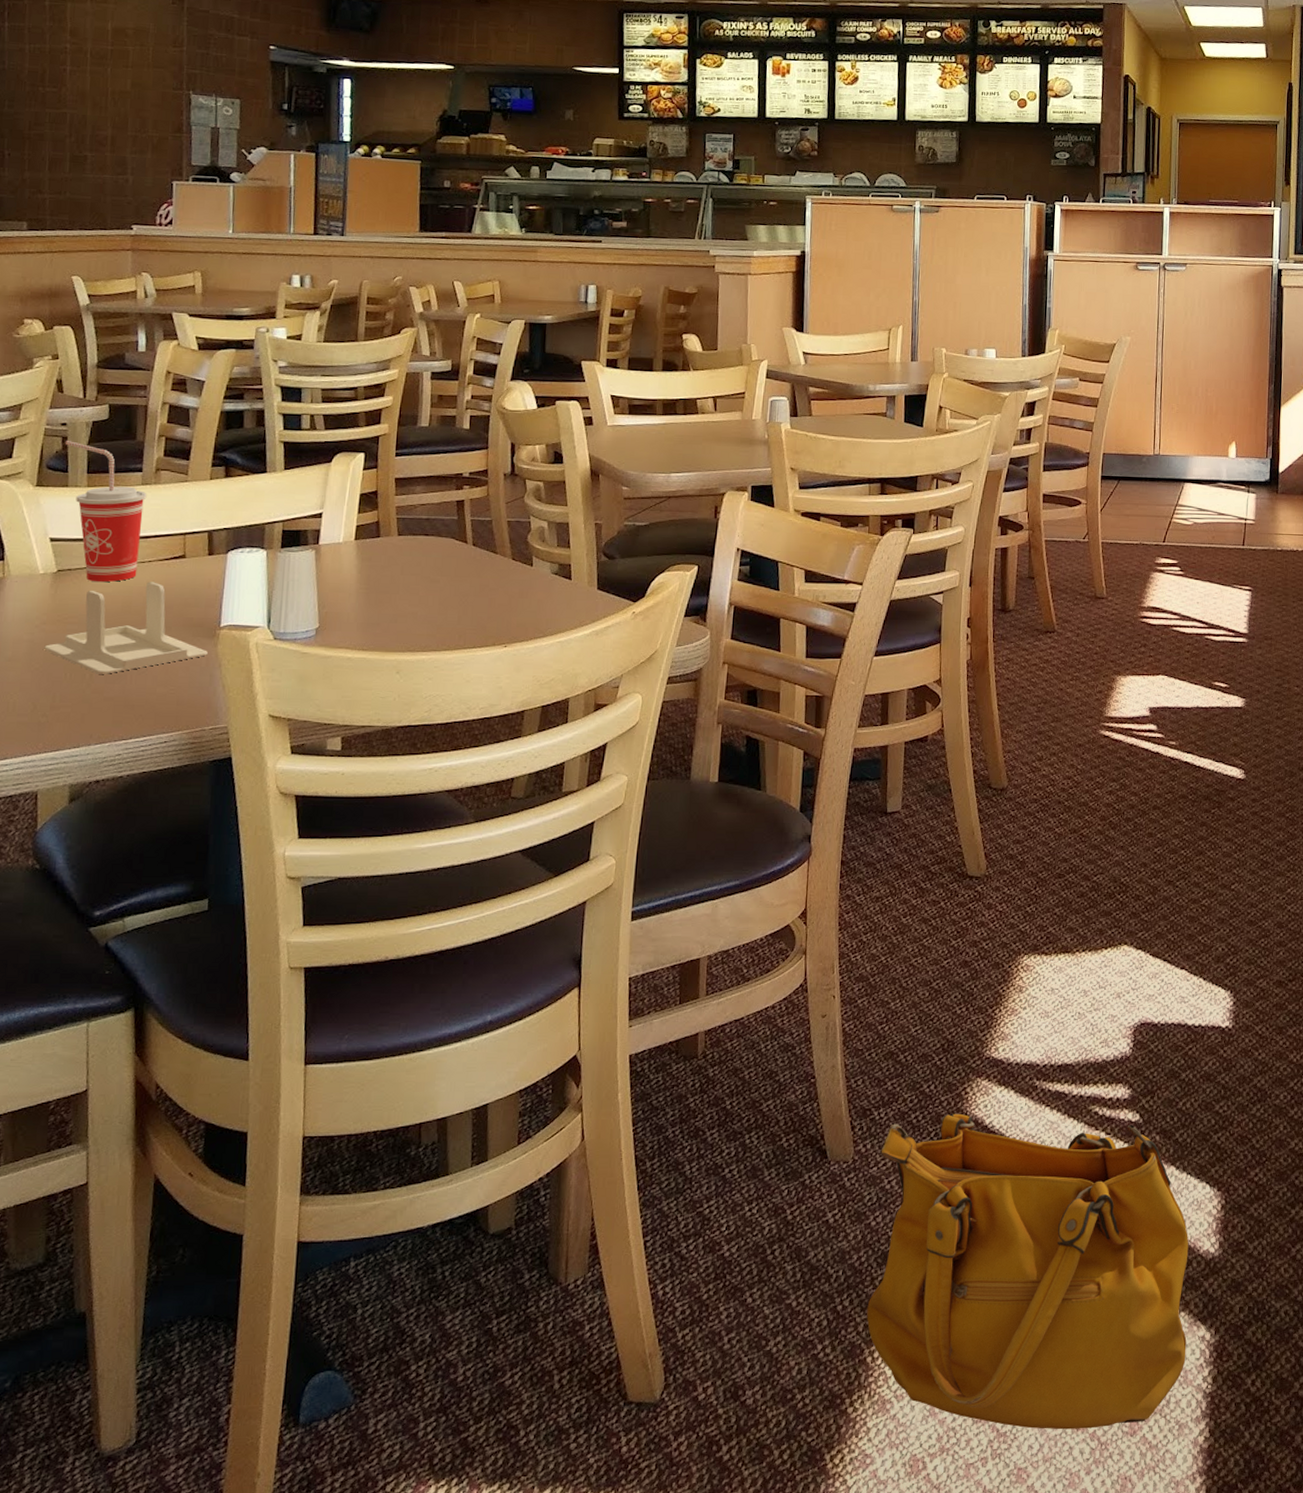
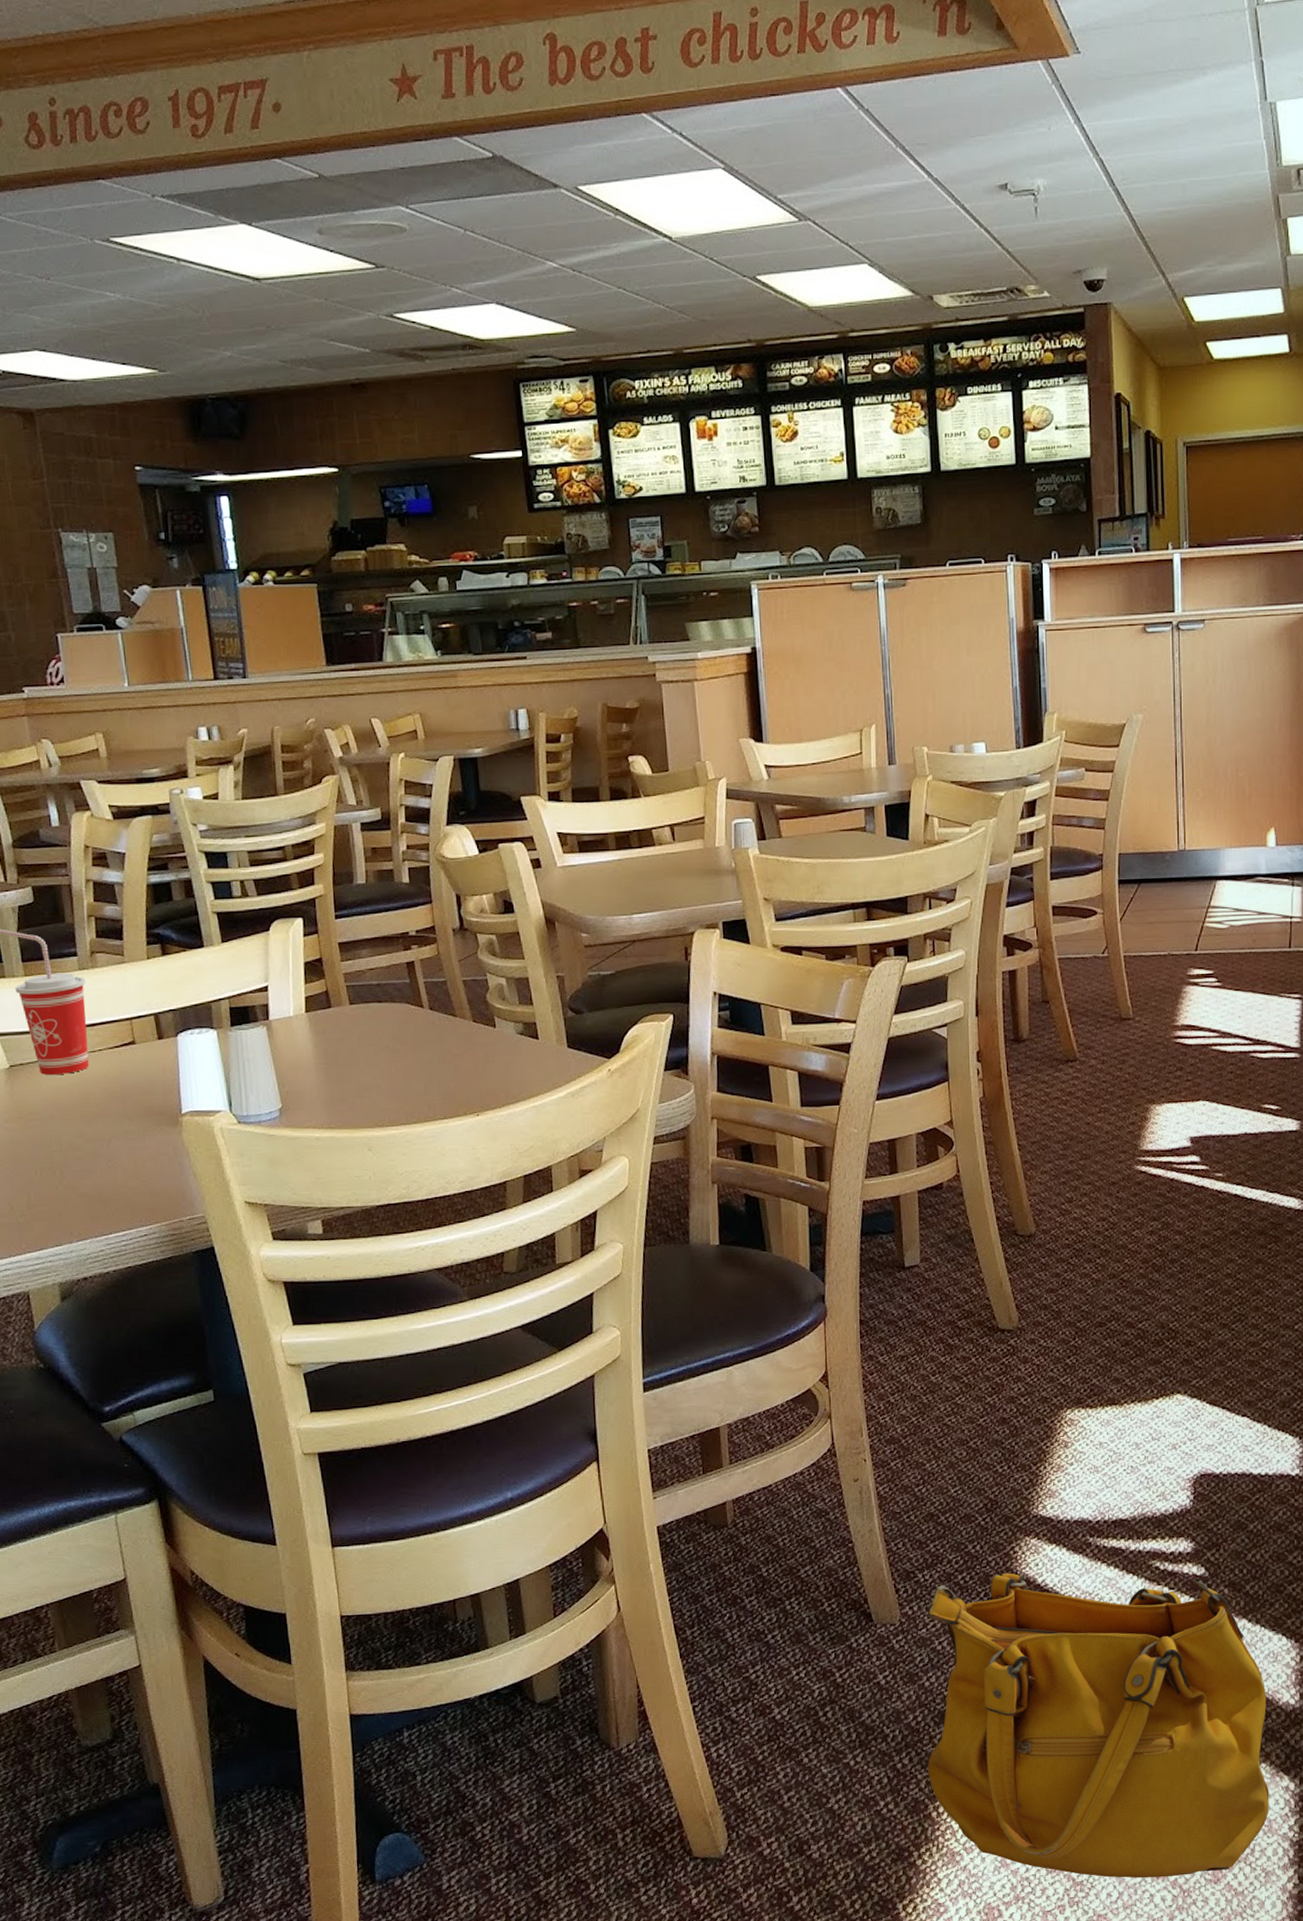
napkin holder: present [44,582,209,674] -> none [10,1071,175,1170]

